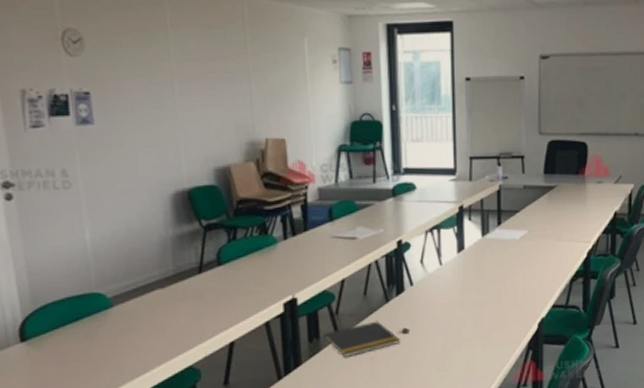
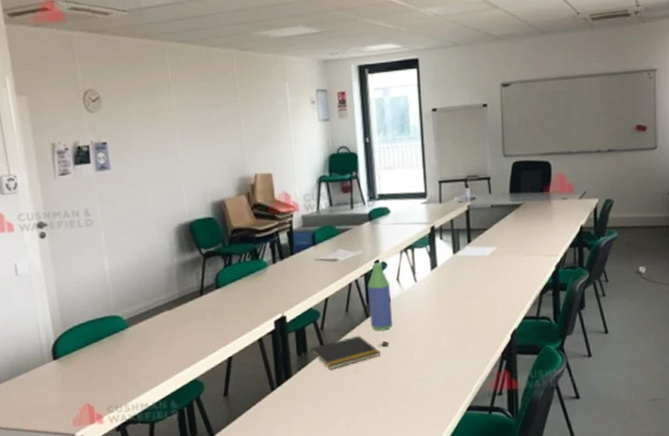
bottle: none [388,243,415,317] -> present [367,263,393,331]

